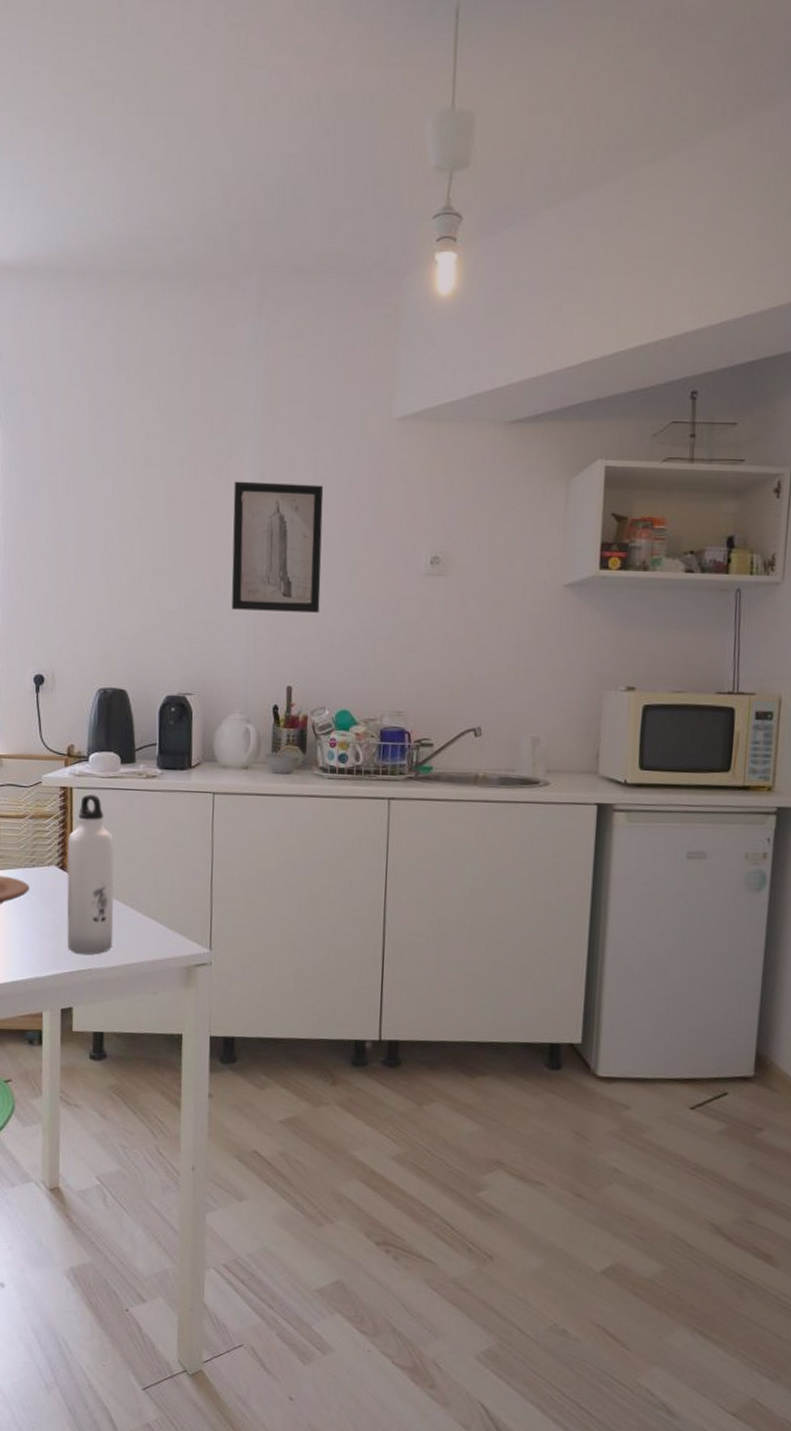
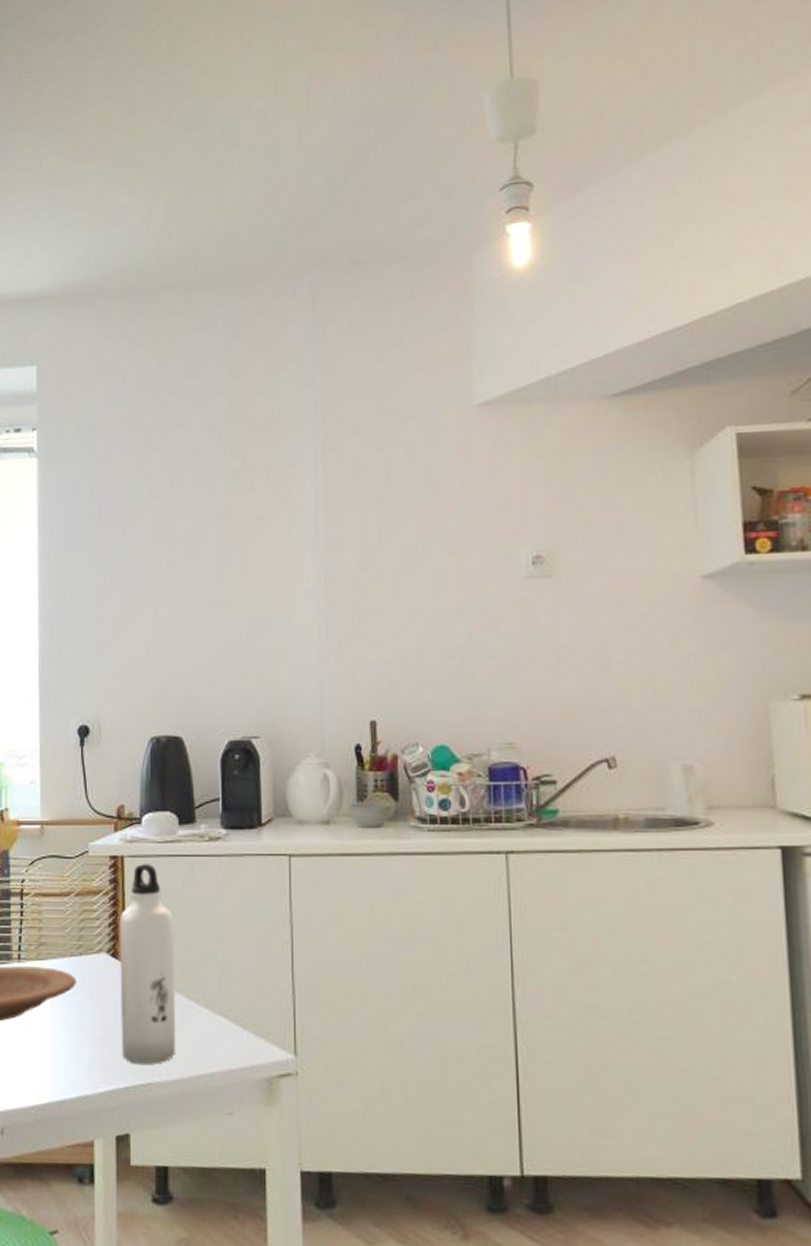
wall art: present [231,481,324,613] -> none [295,486,403,635]

